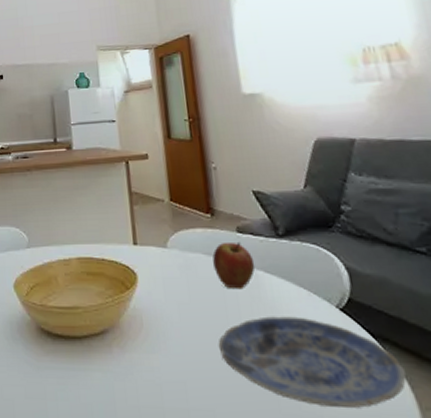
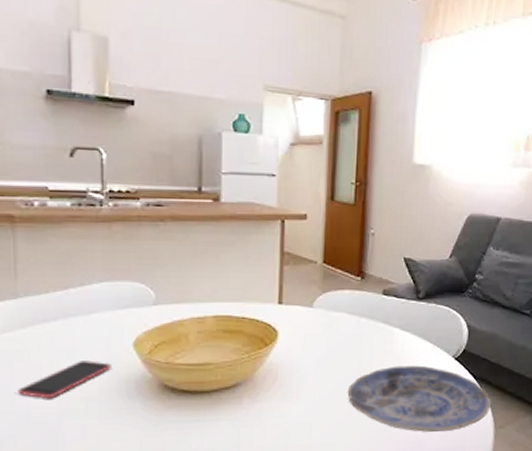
apple: present [212,241,256,290] -> none [355,303,393,344]

